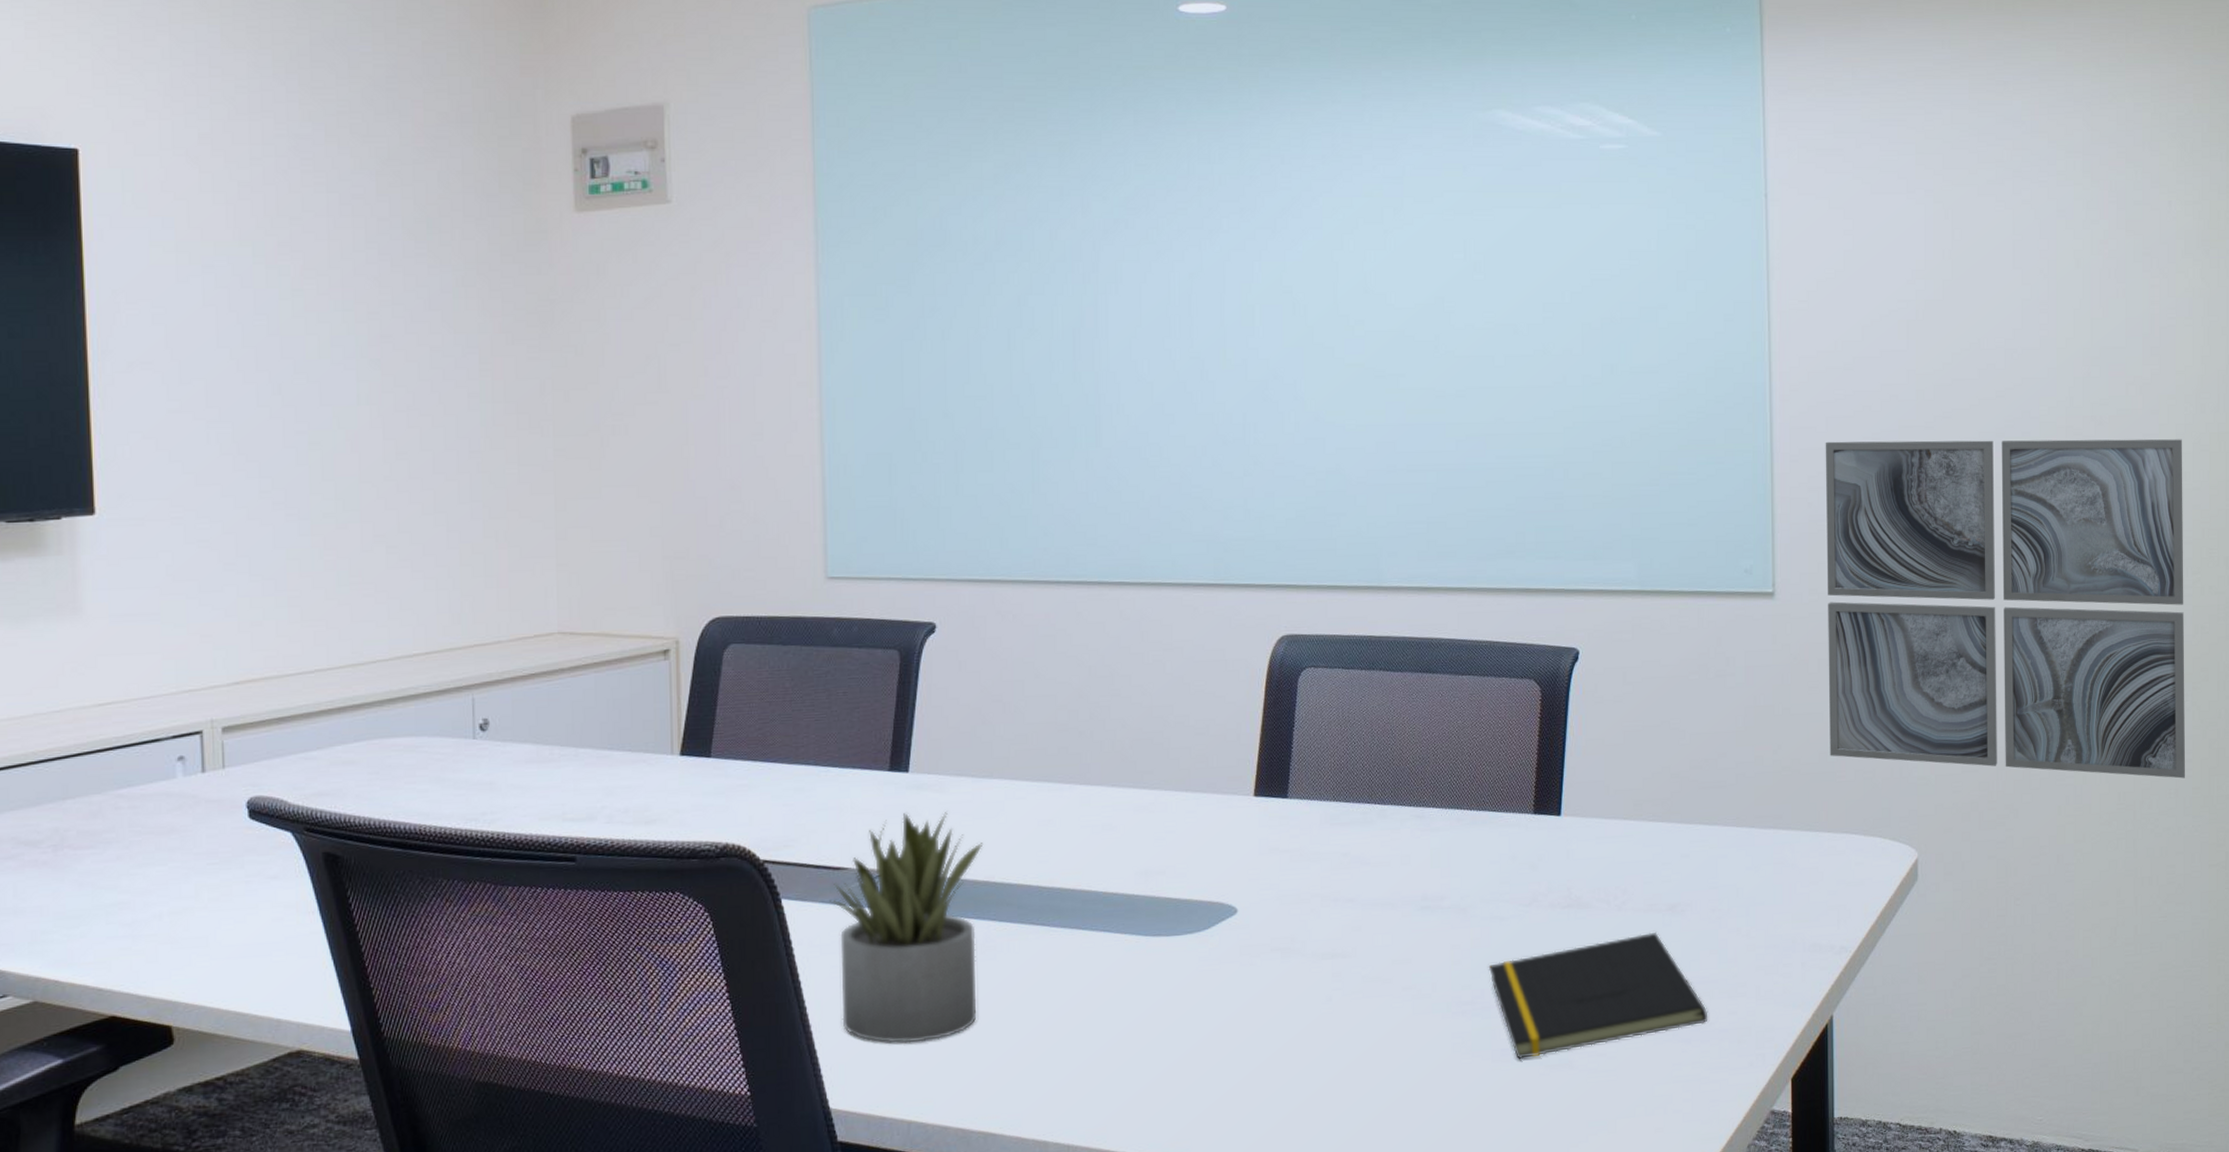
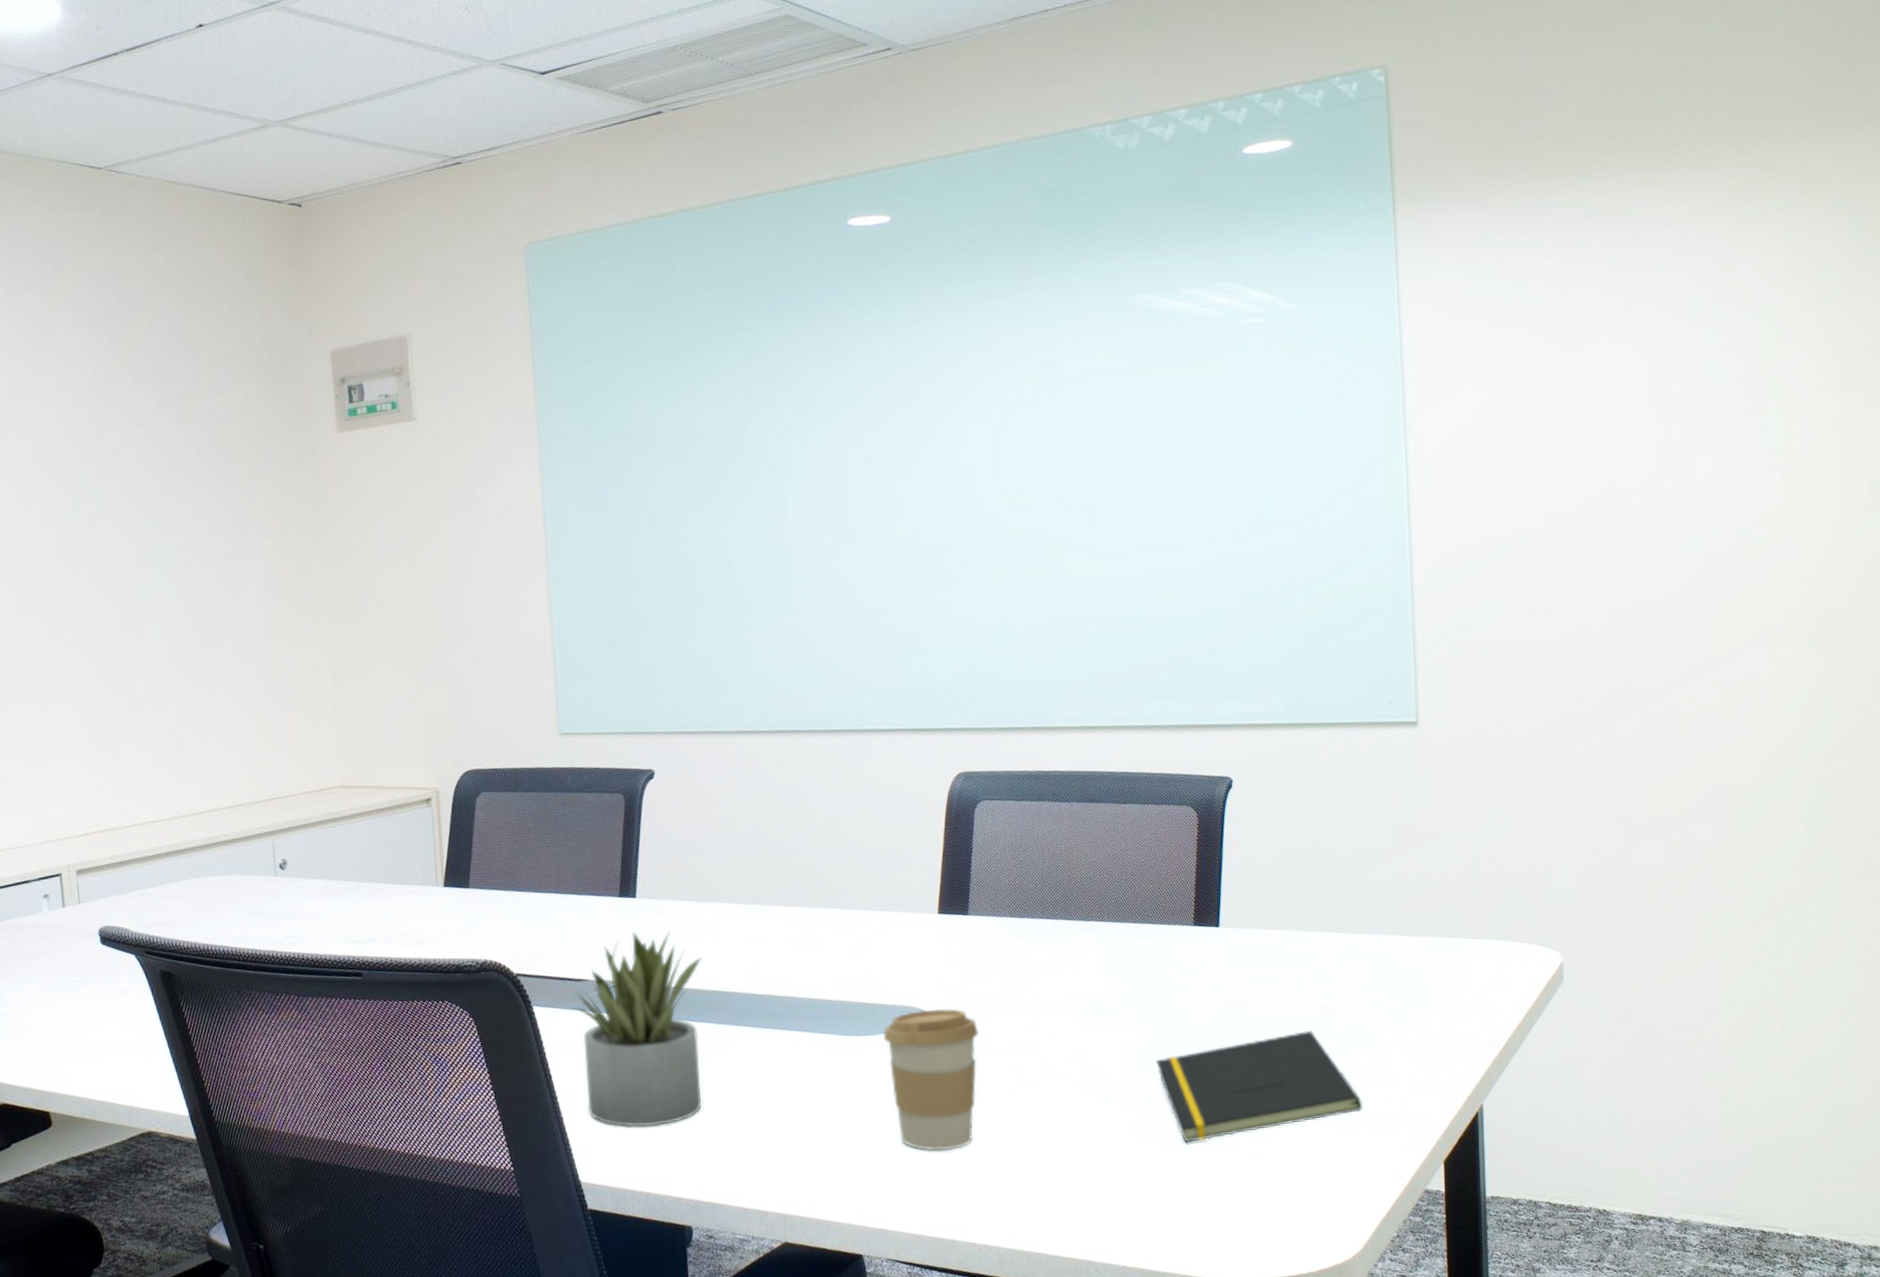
coffee cup: none [1187,904,1296,1070] -> present [883,1008,979,1151]
wall art: present [1825,439,2186,779] -> none [1464,565,1832,885]

